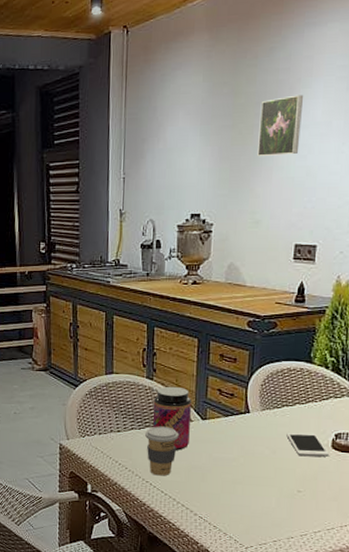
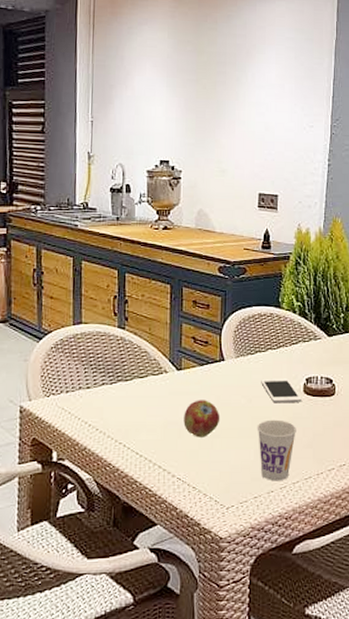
coffee cup: present [144,426,179,476] -> none [116,380,154,435]
jar: present [152,386,191,451] -> none [125,335,166,405]
fruit: none [207,448,243,483] -> present [183,400,220,438]
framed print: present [257,94,303,157] -> none [221,58,258,111]
cup: none [279,471,321,529] -> present [257,419,296,481]

